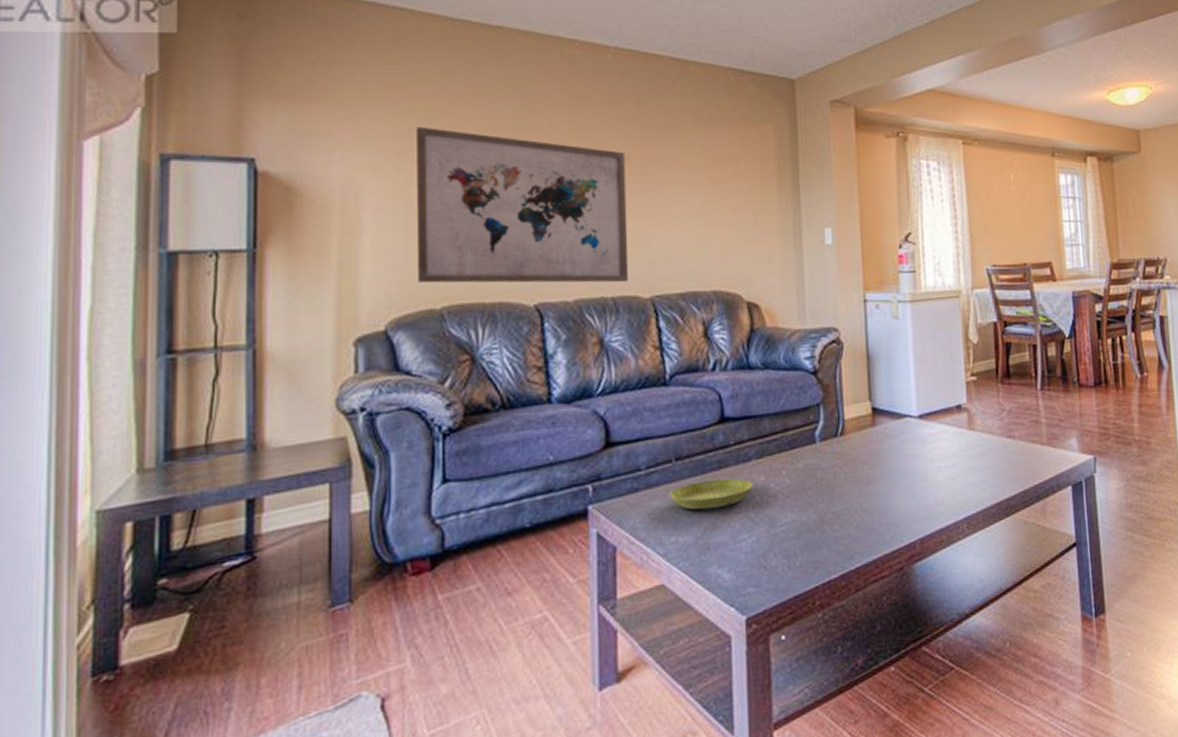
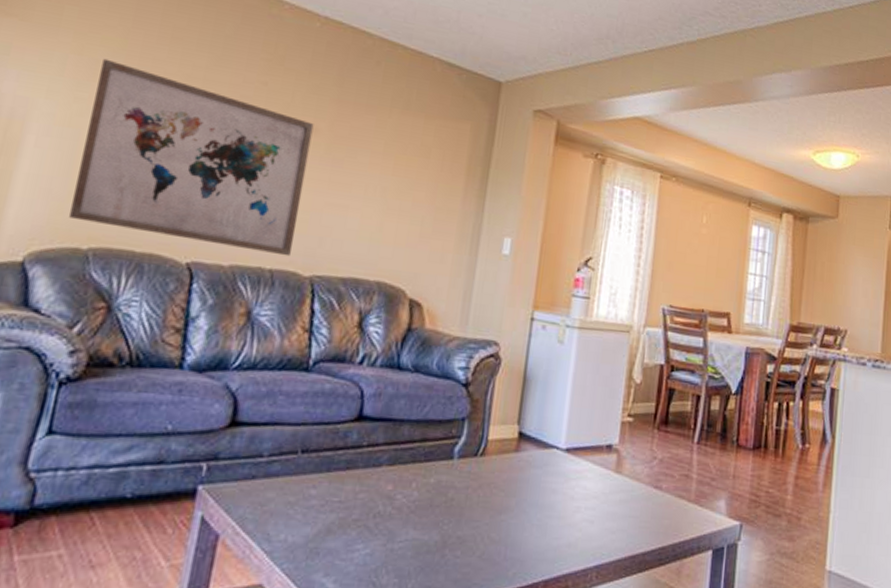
saucer: present [669,478,754,510] -> none [287,479,380,512]

